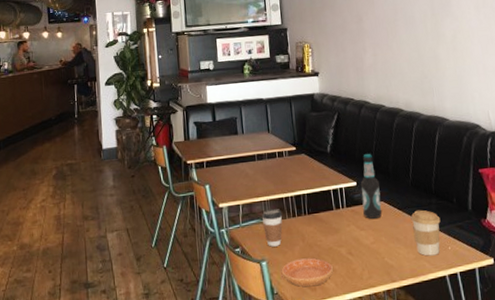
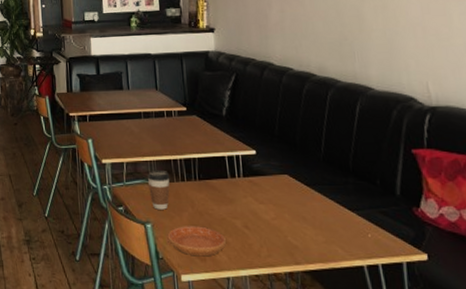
bottle: present [360,154,383,220] -> none [260,121,286,194]
coffee cup: present [411,210,441,256] -> none [321,188,359,242]

